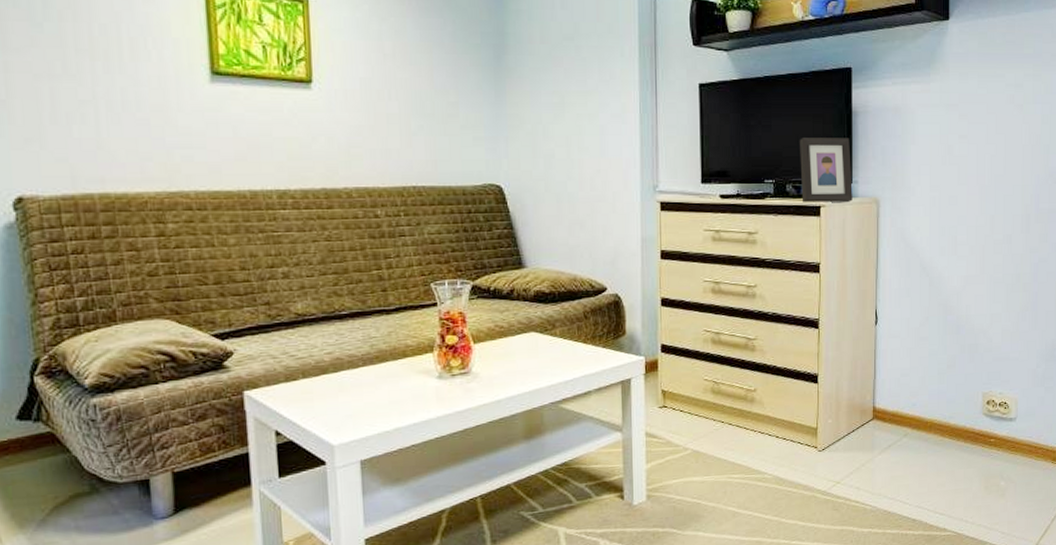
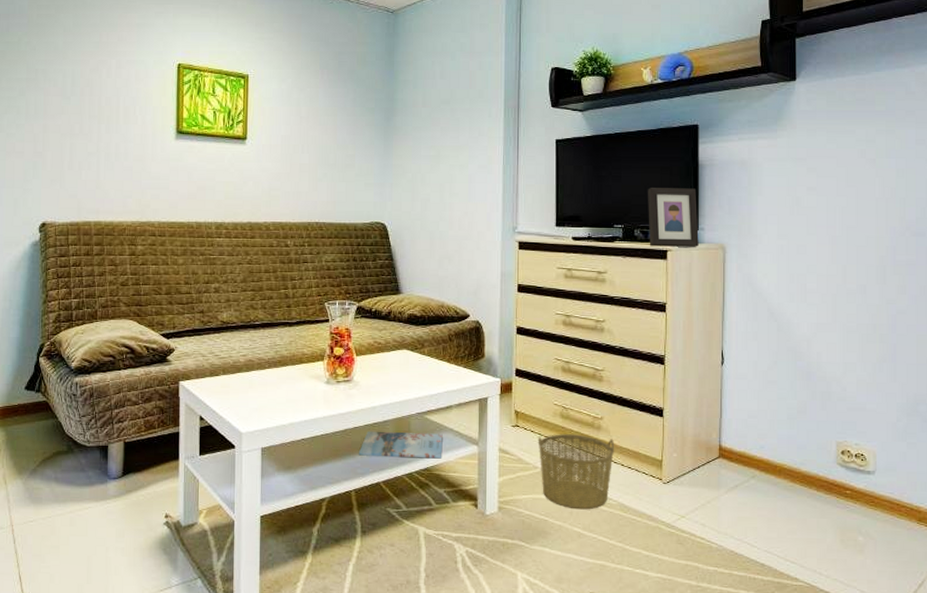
magazine: none [482,423,582,457] -> present [358,431,443,459]
basket: none [687,409,769,488] -> present [538,434,615,510]

